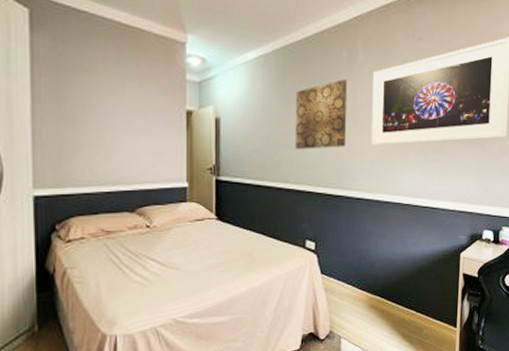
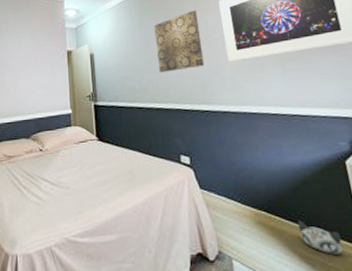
plush toy: none [406,304,441,334] -> present [297,220,343,255]

